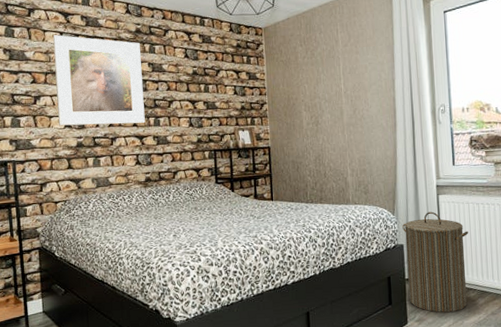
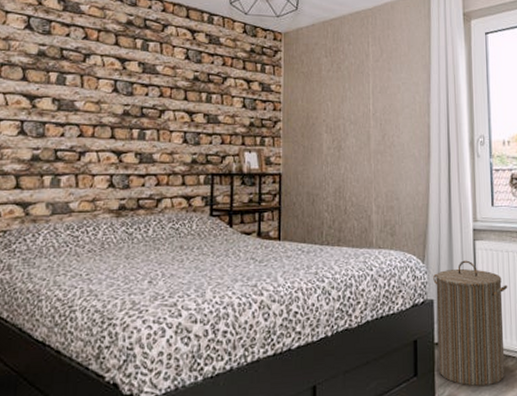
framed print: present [52,35,145,126] -> none [10,18,130,135]

